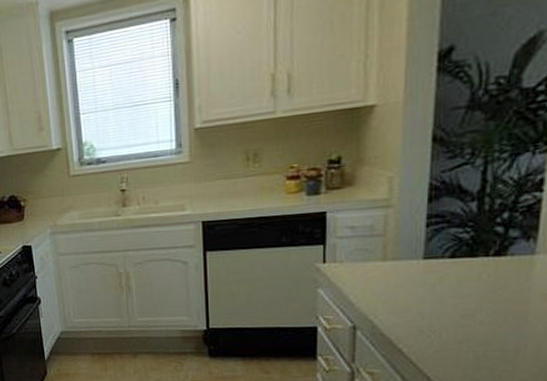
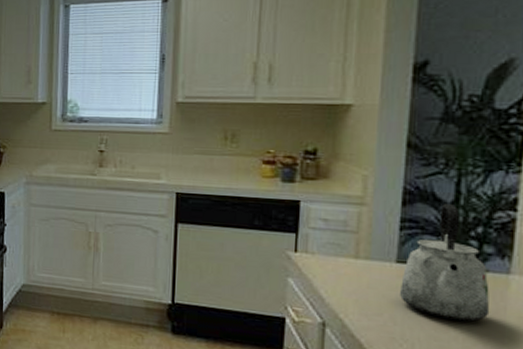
kettle: none [428,194,515,306] -> present [400,204,490,322]

